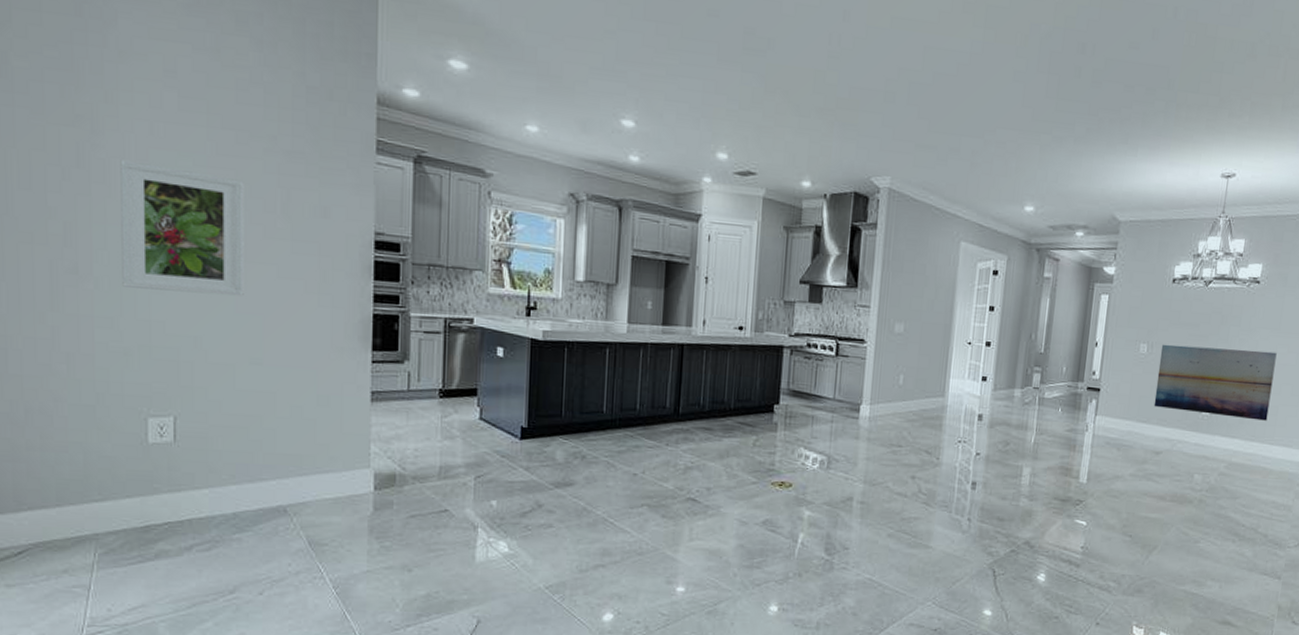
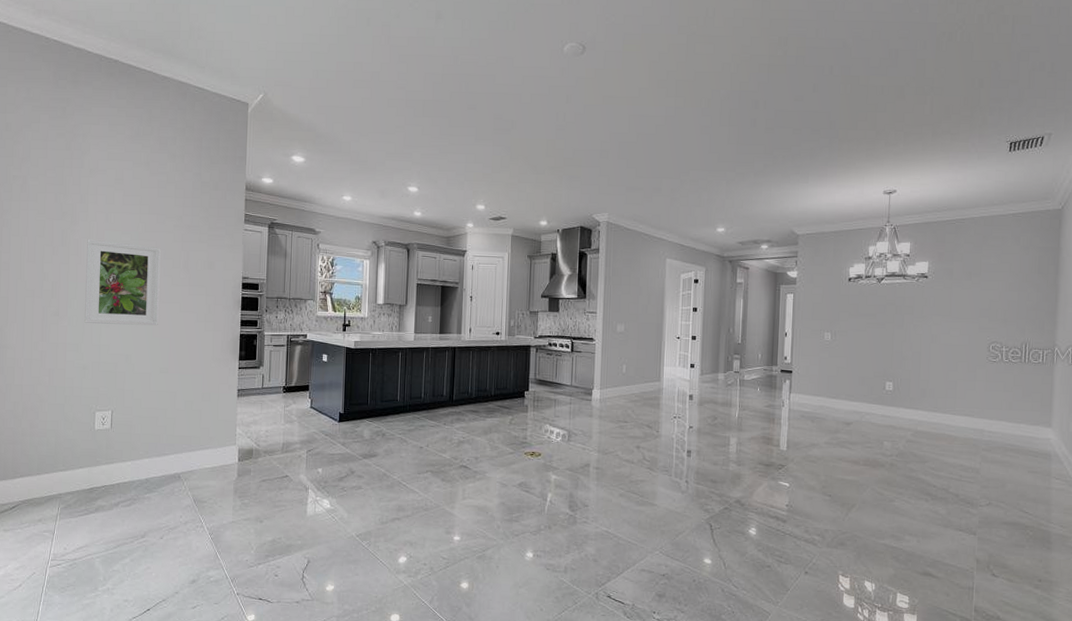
wall art: present [1154,344,1277,421] -> none [841,332,950,394]

